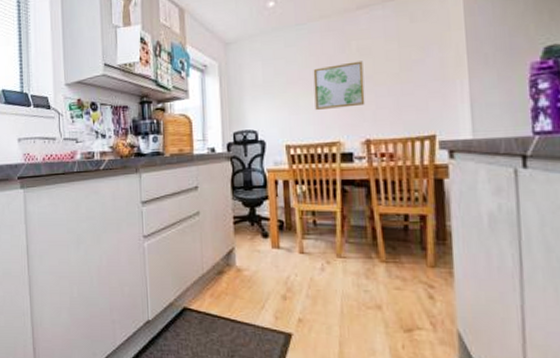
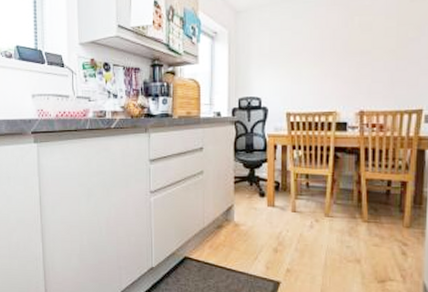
wall art: present [313,61,365,111] -> none [316,36,363,82]

